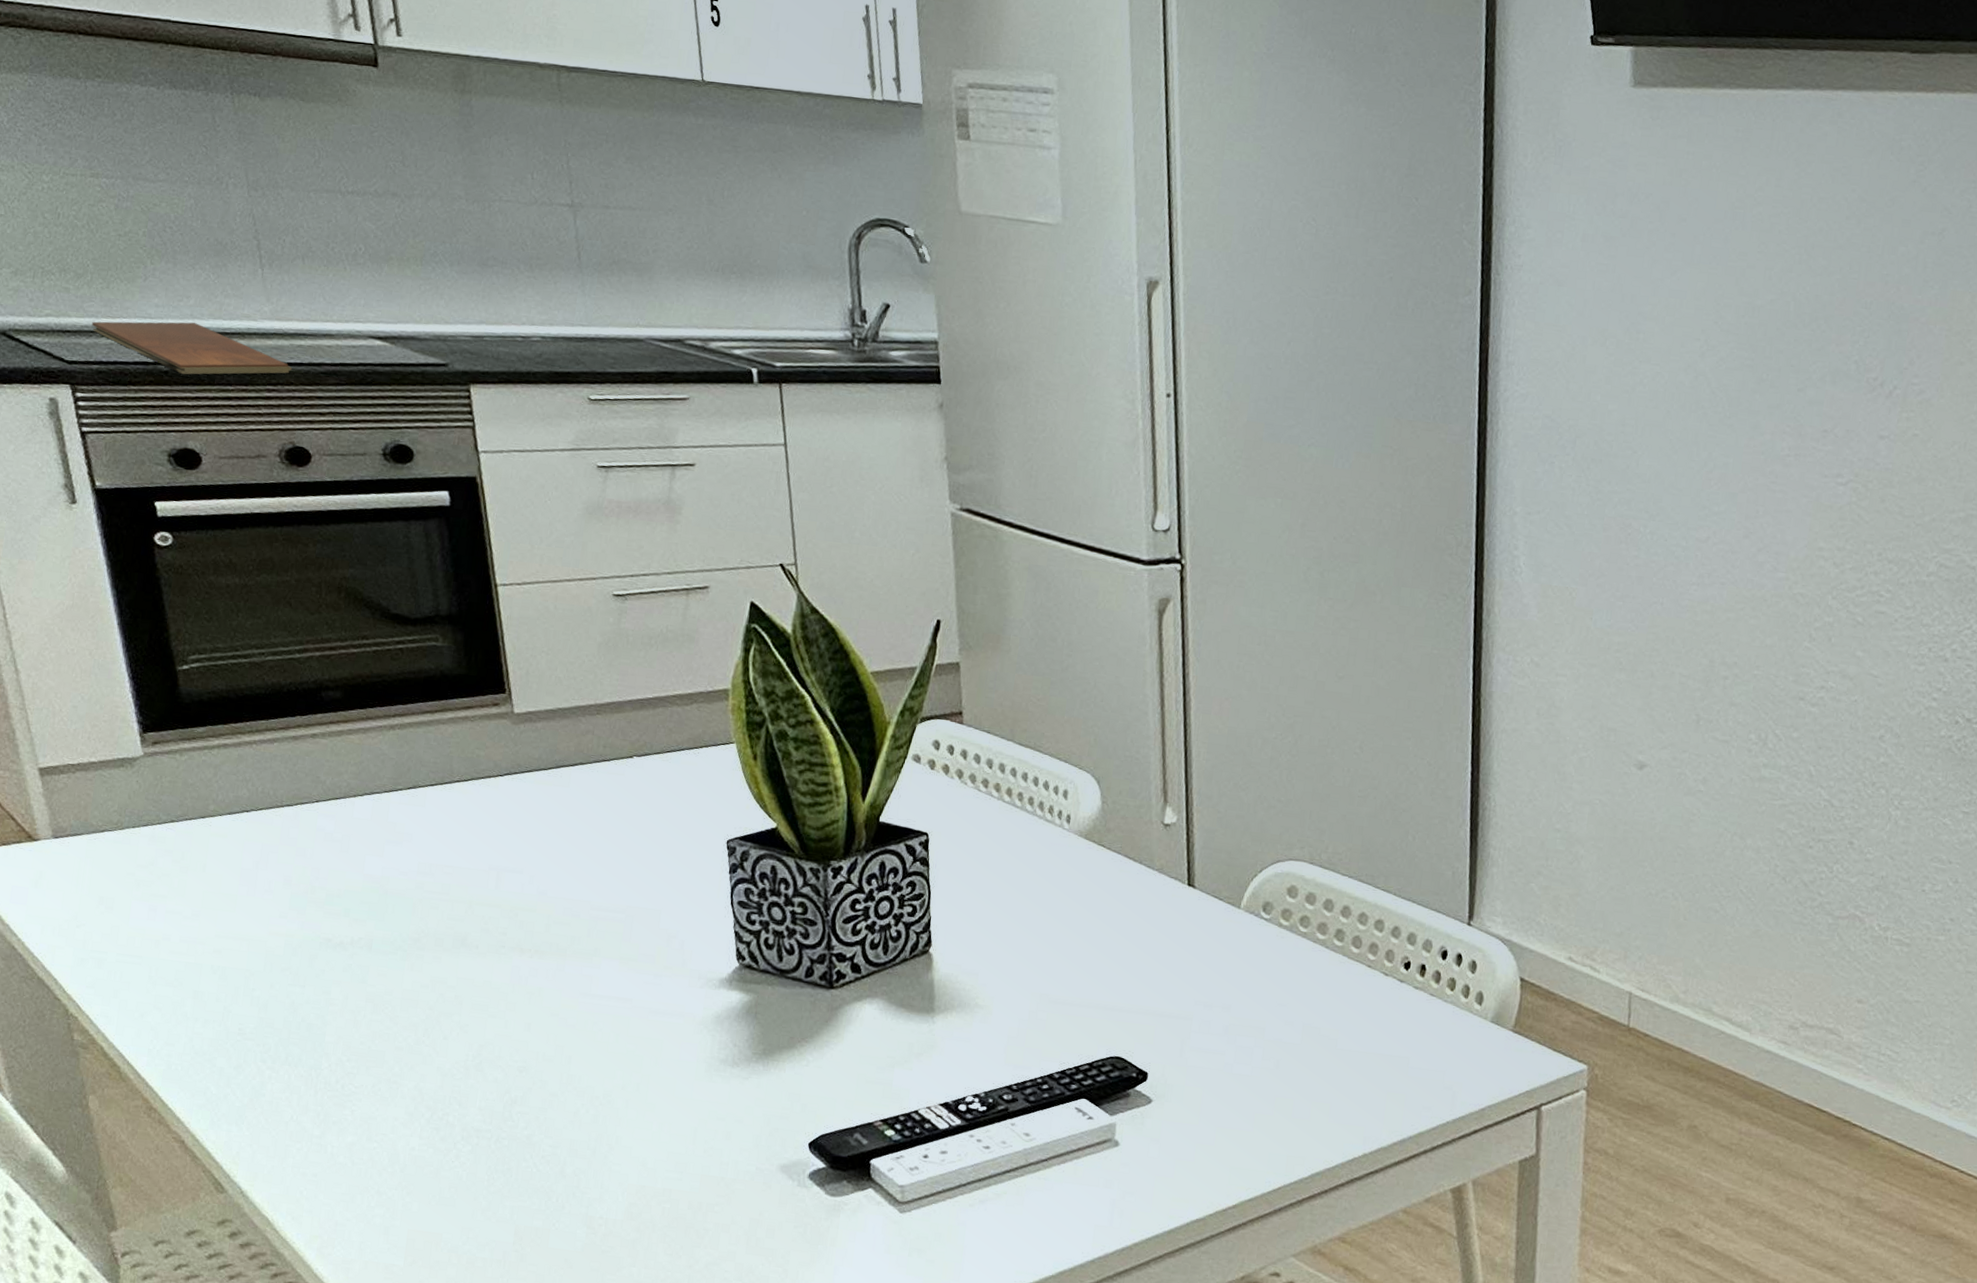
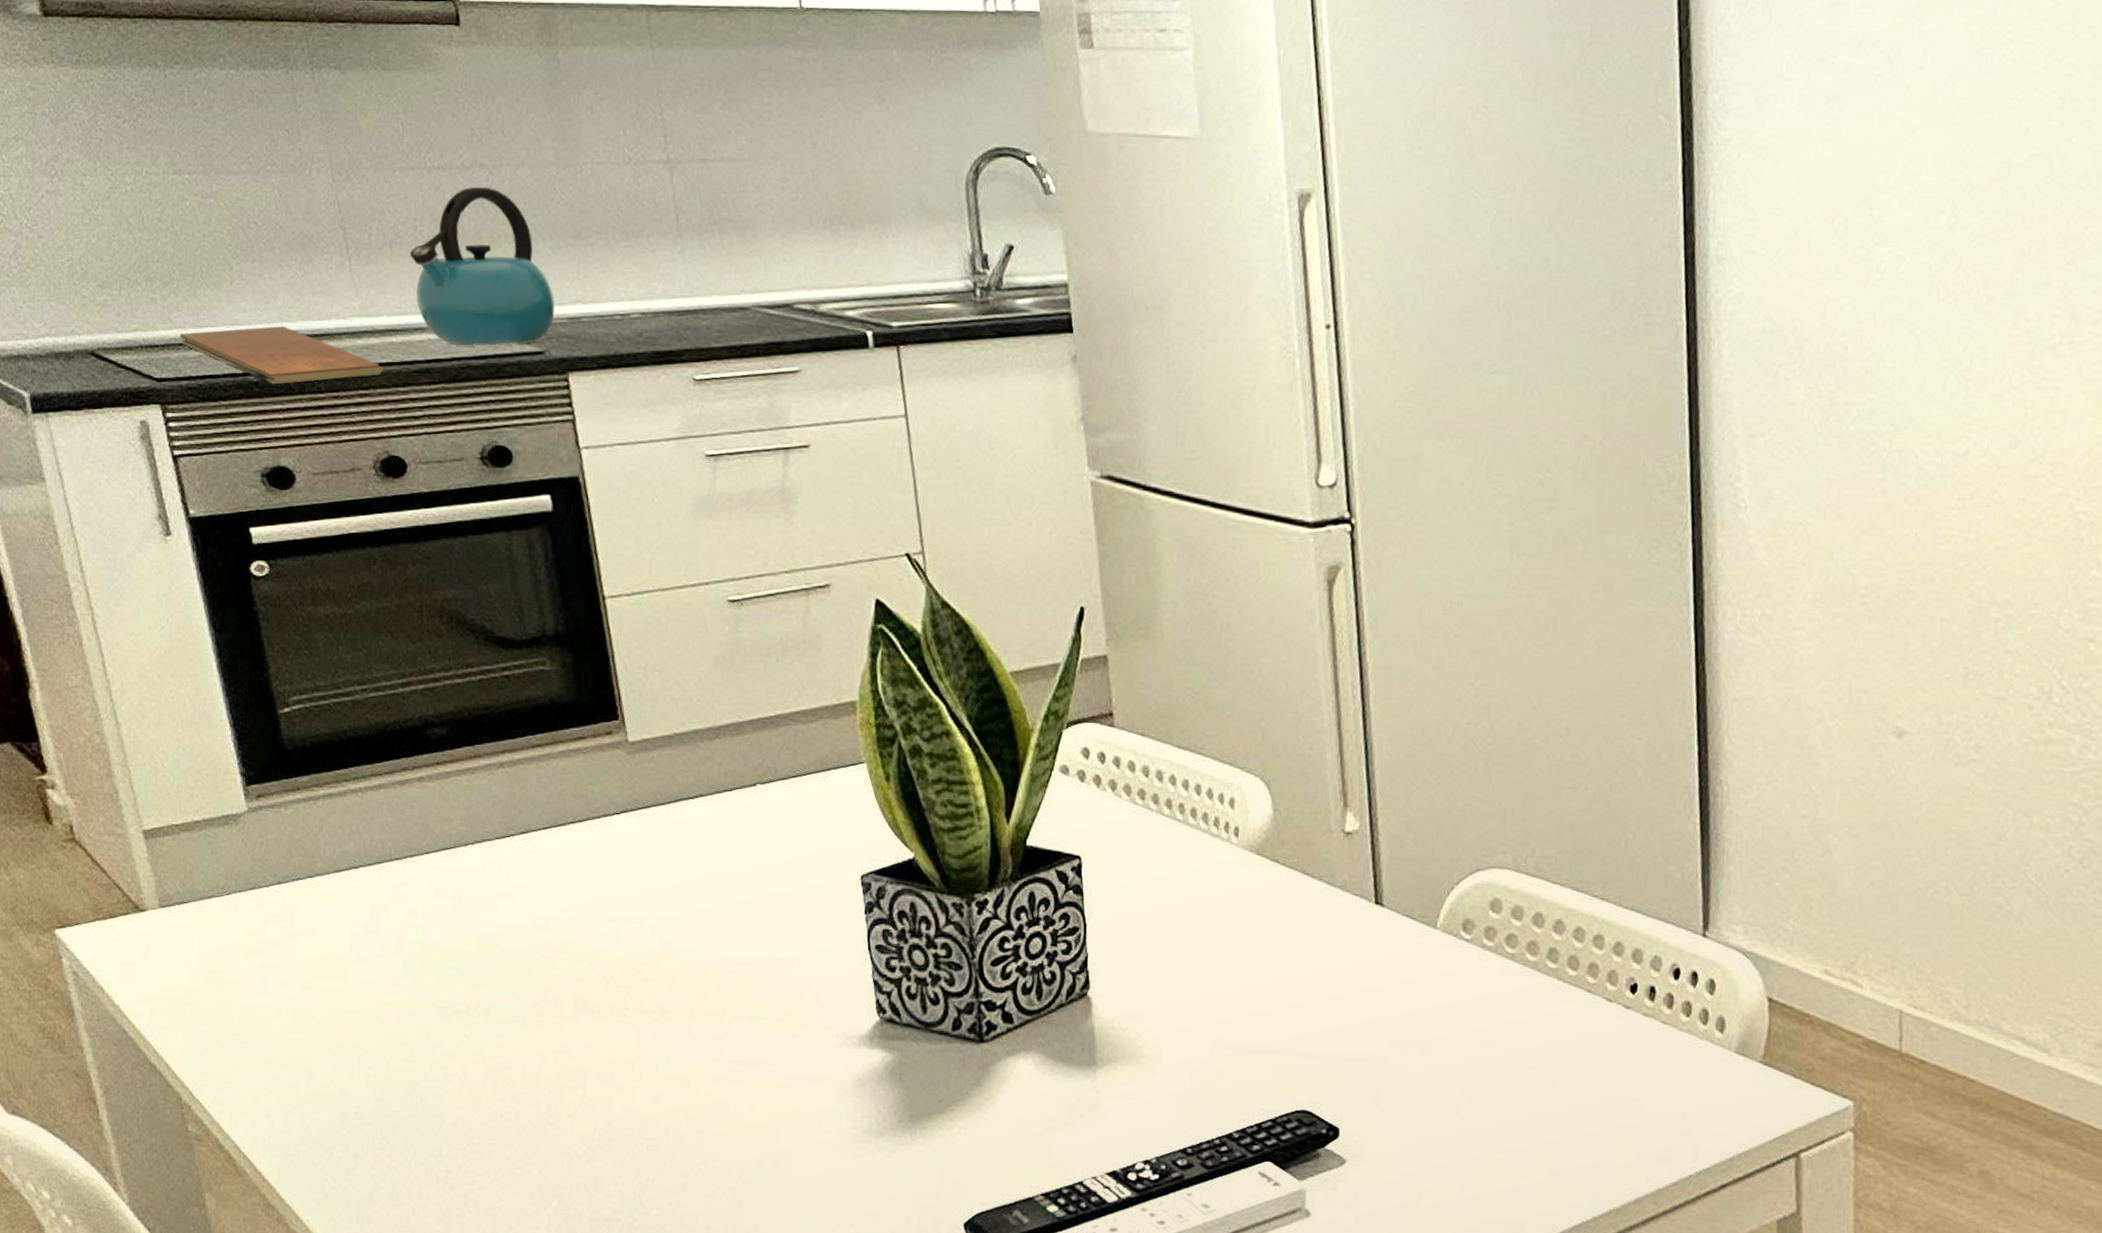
kettle: none [321,212,460,356] -> present [409,186,555,346]

